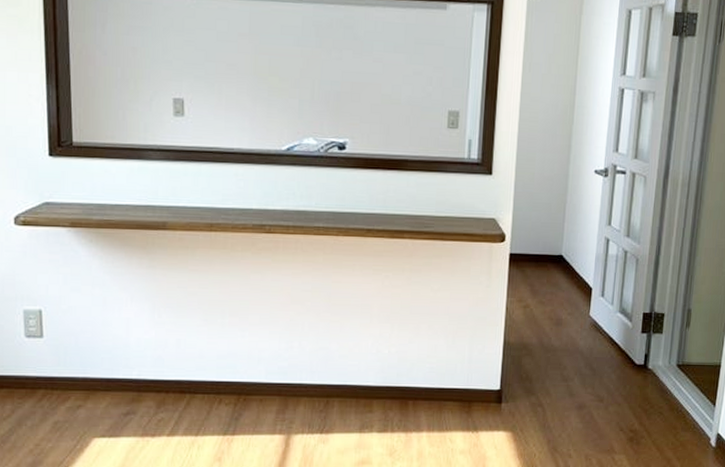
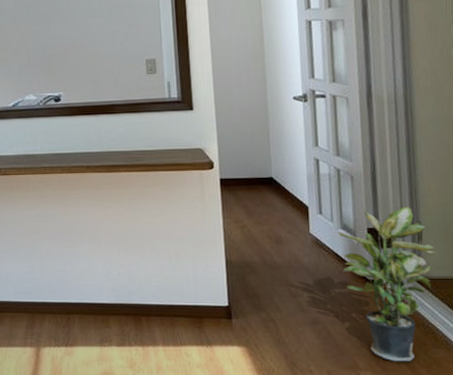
potted plant: none [614,293,700,445] -> present [337,206,437,362]

